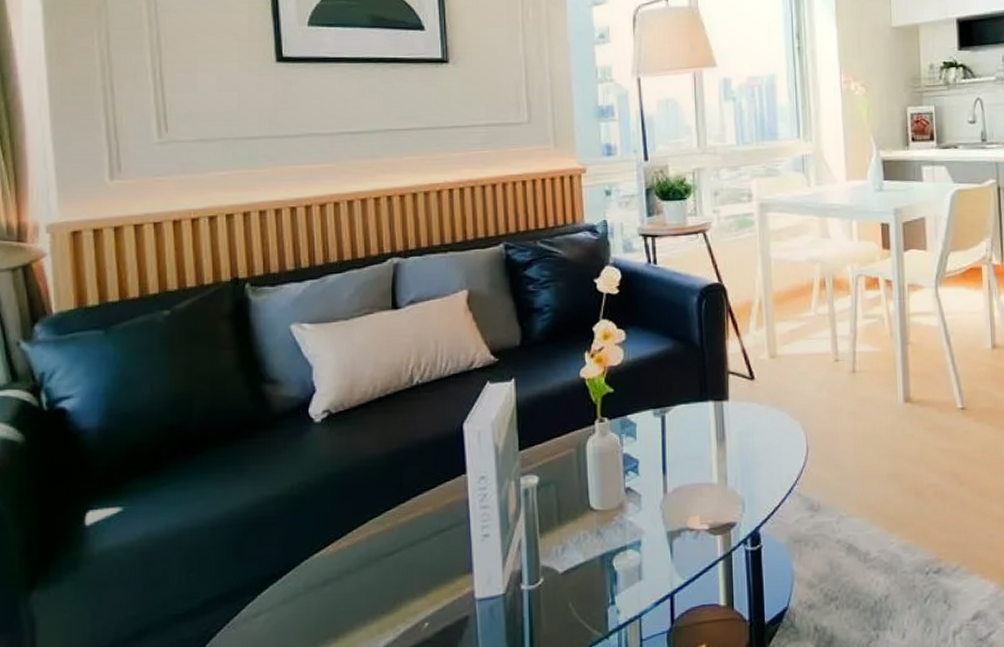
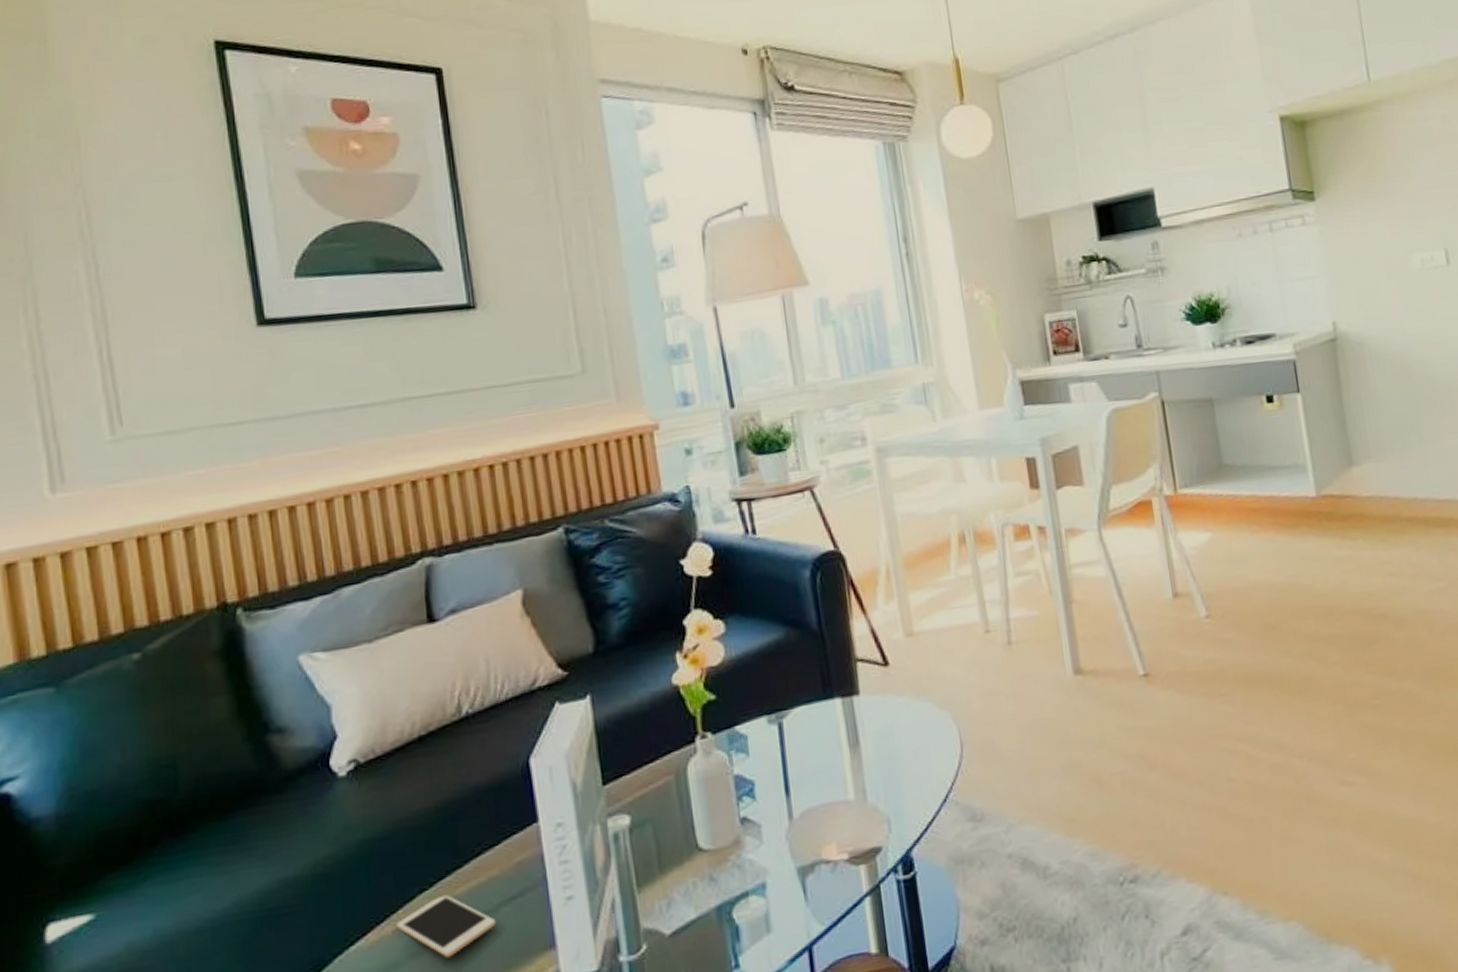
cell phone: none [350,522,428,571] -> present [396,894,497,958]

